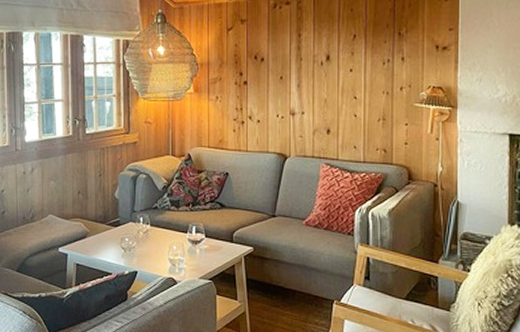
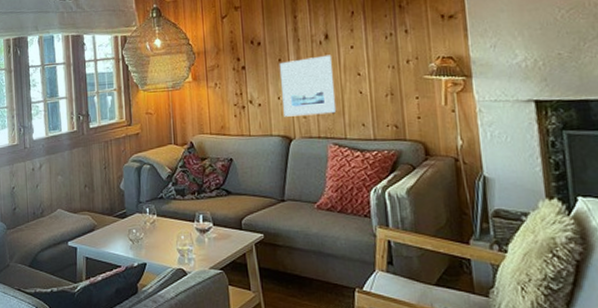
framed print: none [280,76,332,135] -> present [279,55,337,117]

